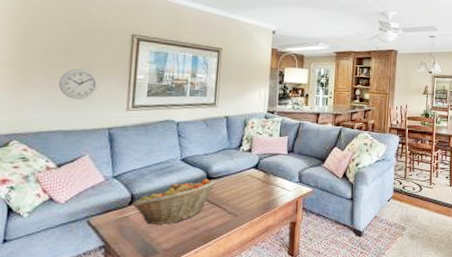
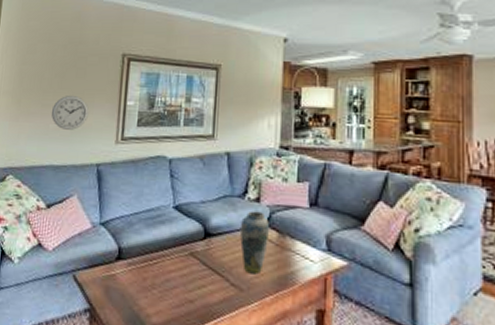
fruit basket: present [132,178,217,224] -> none [119,234,217,291]
vase: none [236,159,258,204] -> present [240,210,269,275]

